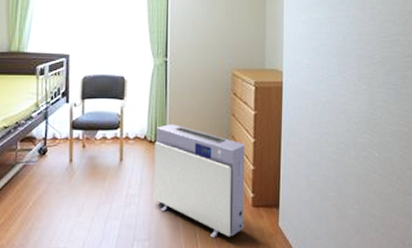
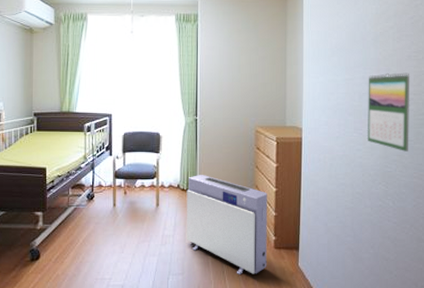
calendar: none [351,11,396,97] -> present [367,73,410,151]

